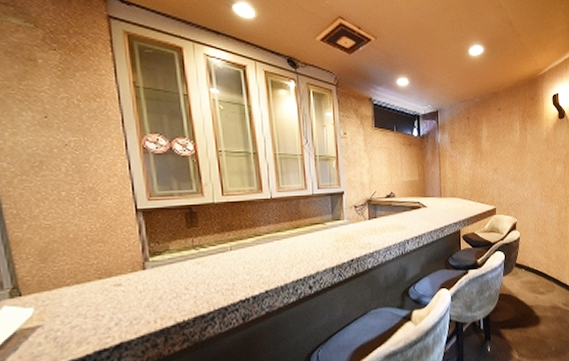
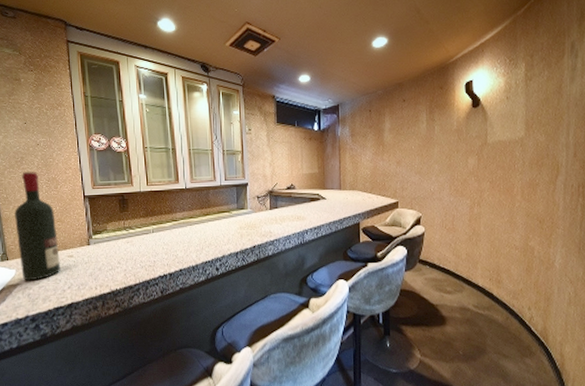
wine bottle: none [31,180,103,321] -> present [15,172,60,281]

